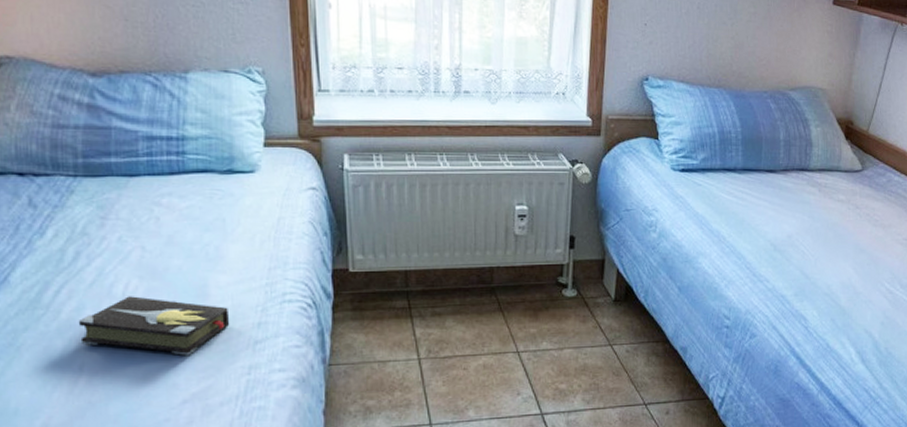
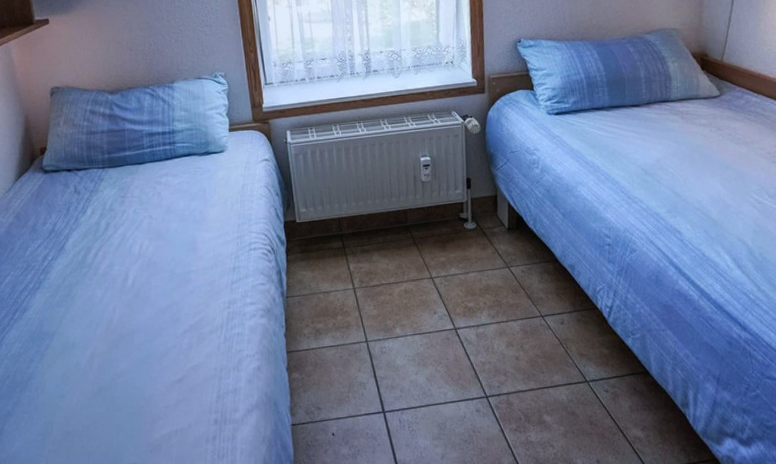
hardback book: present [78,296,230,355] -> none [110,253,213,296]

